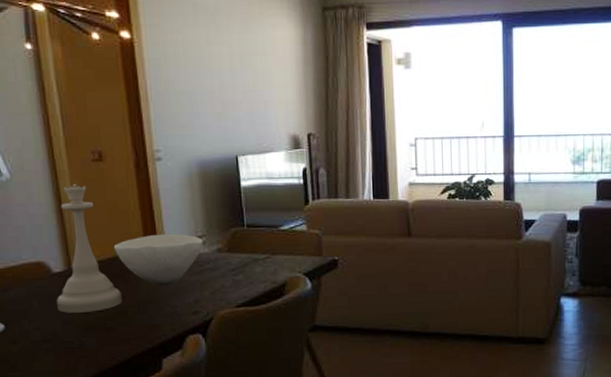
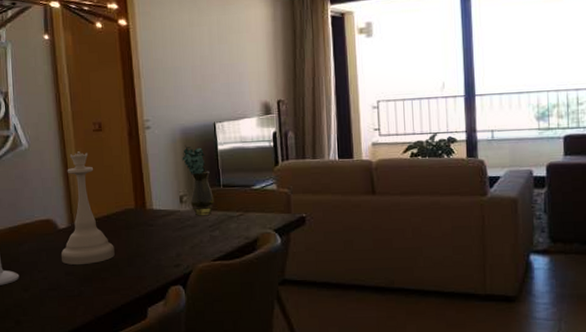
bowl: present [113,233,203,286] -> none [108,193,184,241]
vase: none [199,179,238,259] -> present [182,145,215,216]

